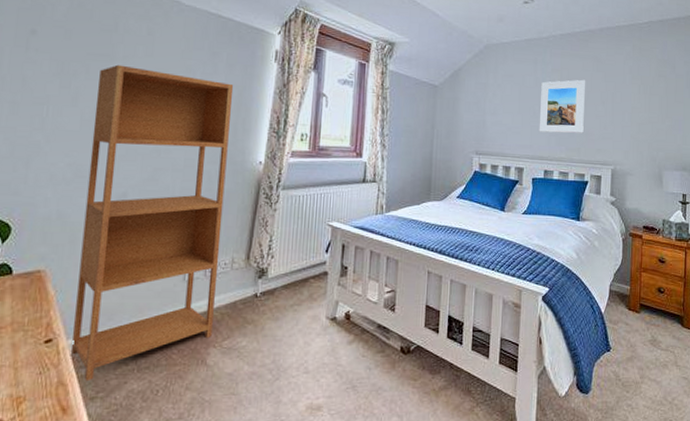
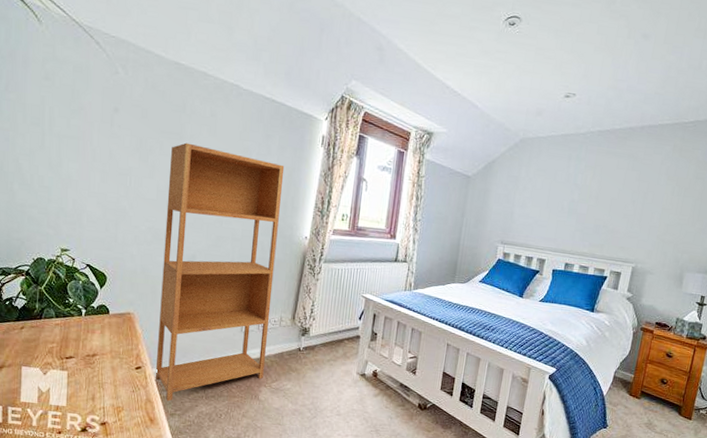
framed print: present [539,79,585,134] -> none [564,177,618,231]

